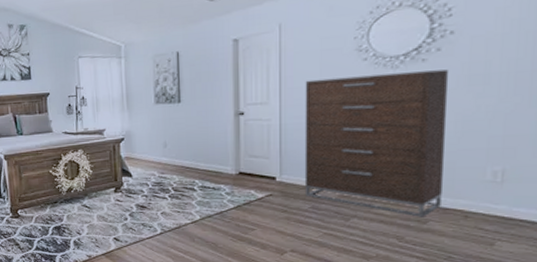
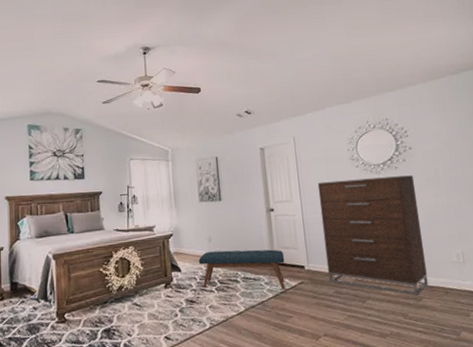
bench: none [151,157,252,200] -> present [198,249,285,289]

